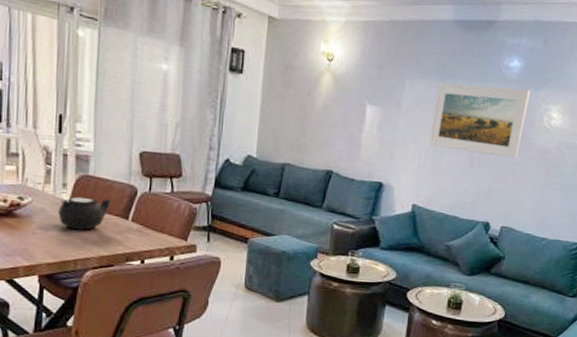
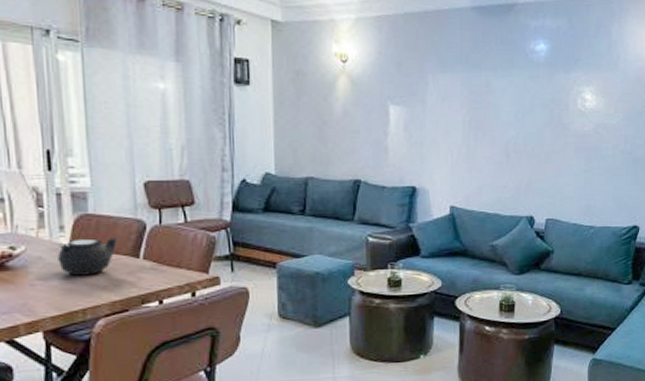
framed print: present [428,83,530,159] -> none [460,72,560,146]

